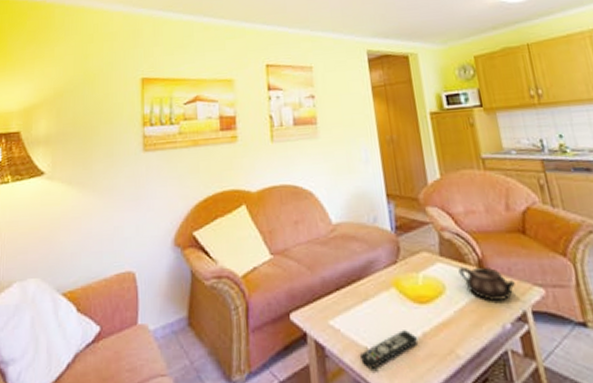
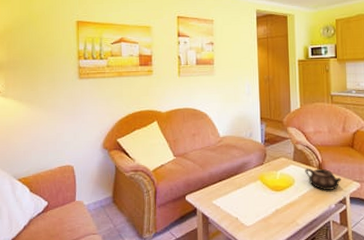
remote control: present [359,330,418,370] -> none [232,208,273,232]

